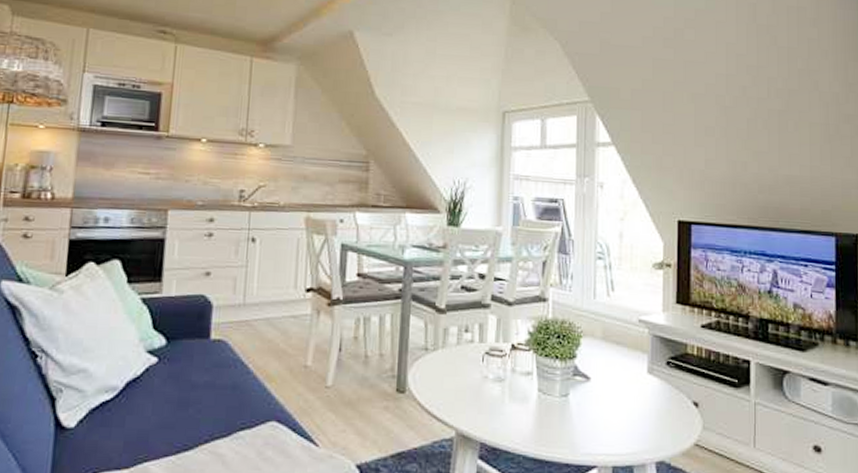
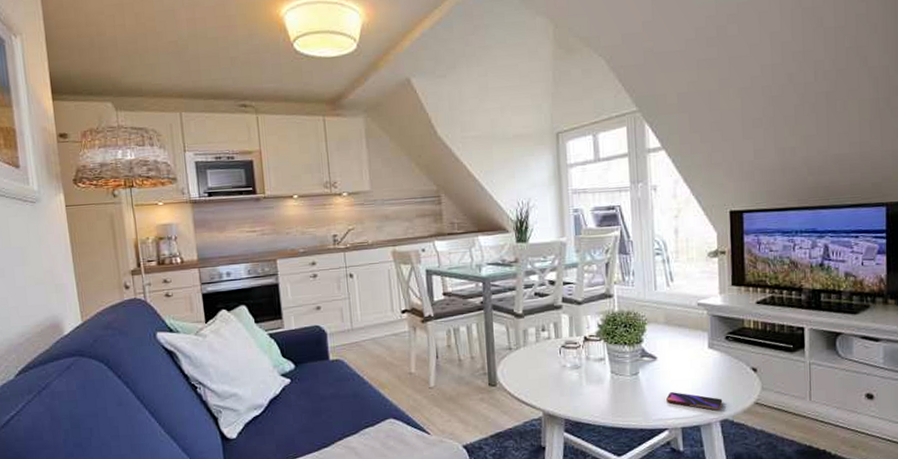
smartphone: none [598,422,660,449] -> present [666,392,723,411]

